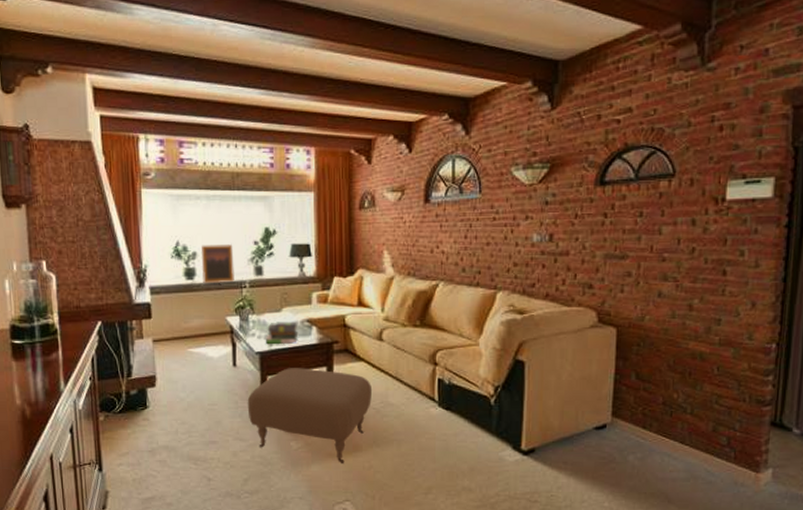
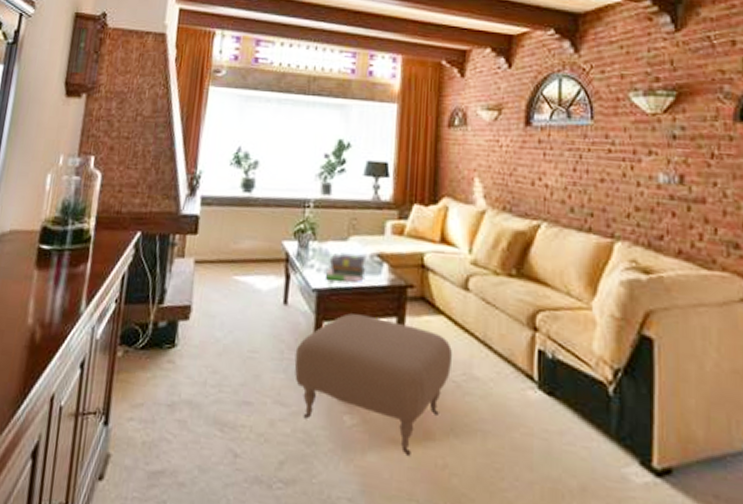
picture frame: present [201,244,234,284] -> none [261,153,300,200]

